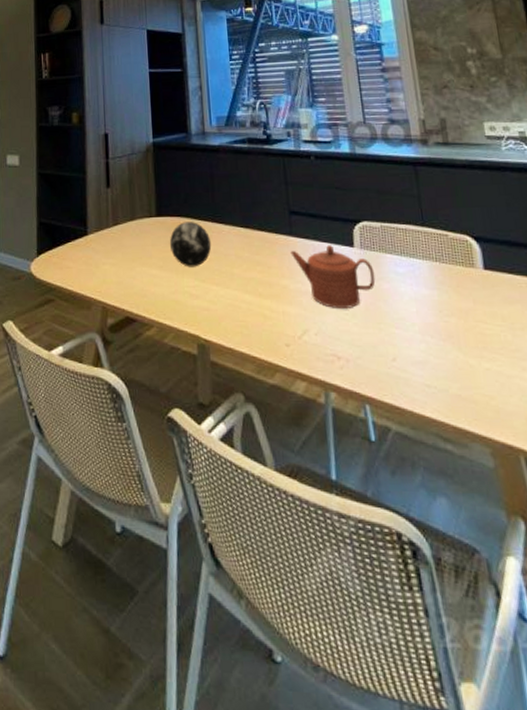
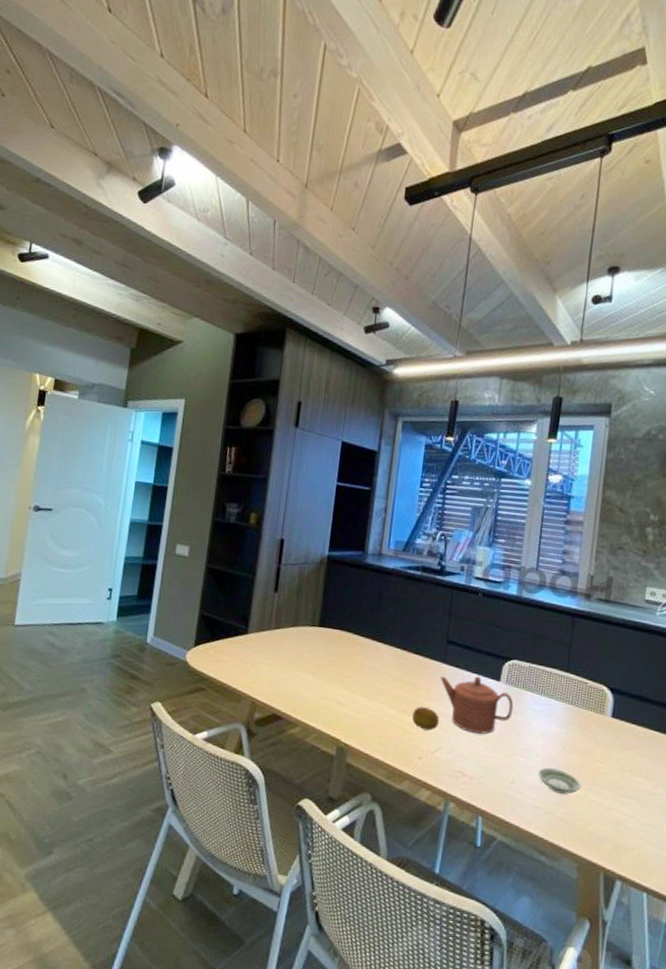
decorative orb: present [169,222,212,267] -> none [326,635,368,679]
fruit: none [270,287,299,312] -> present [412,707,439,731]
saucer: none [418,336,471,366] -> present [538,767,581,794]

